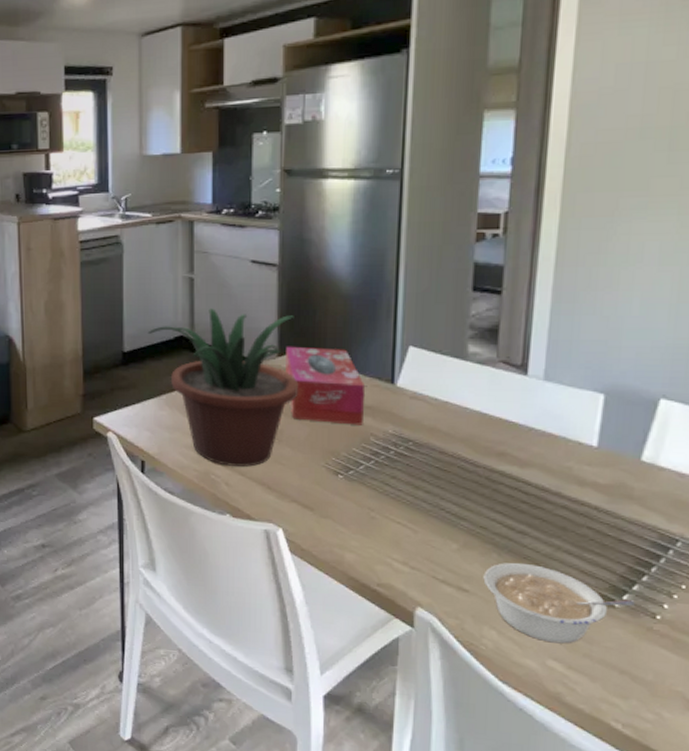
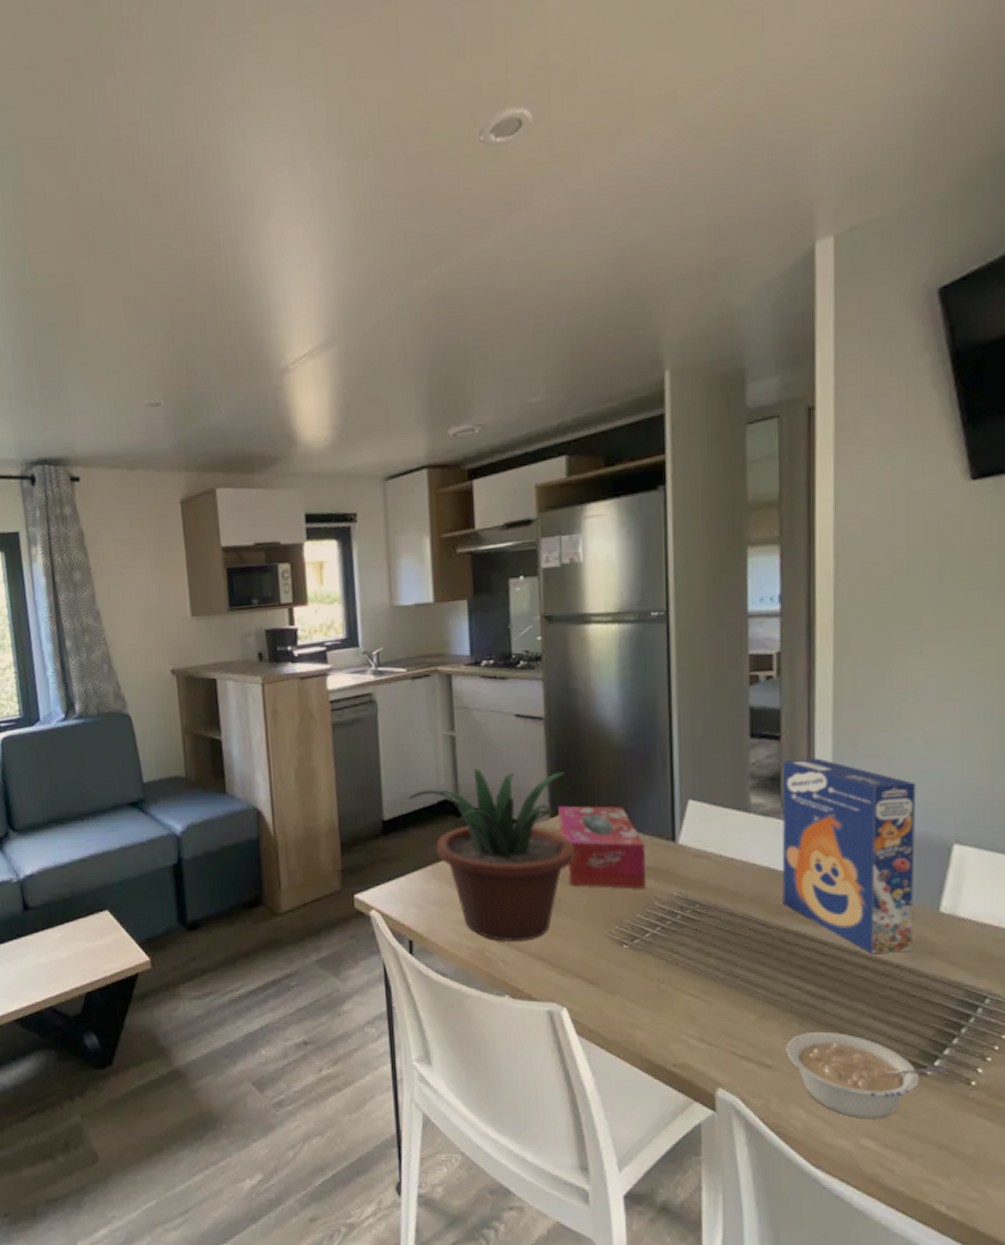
cereal box: none [491,313,629,496] -> present [782,758,916,955]

